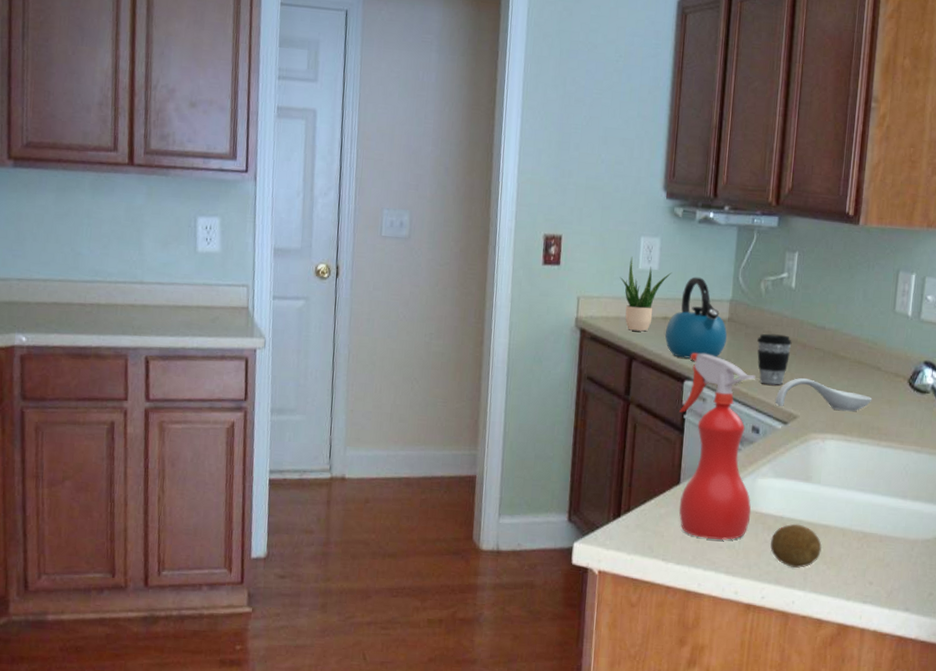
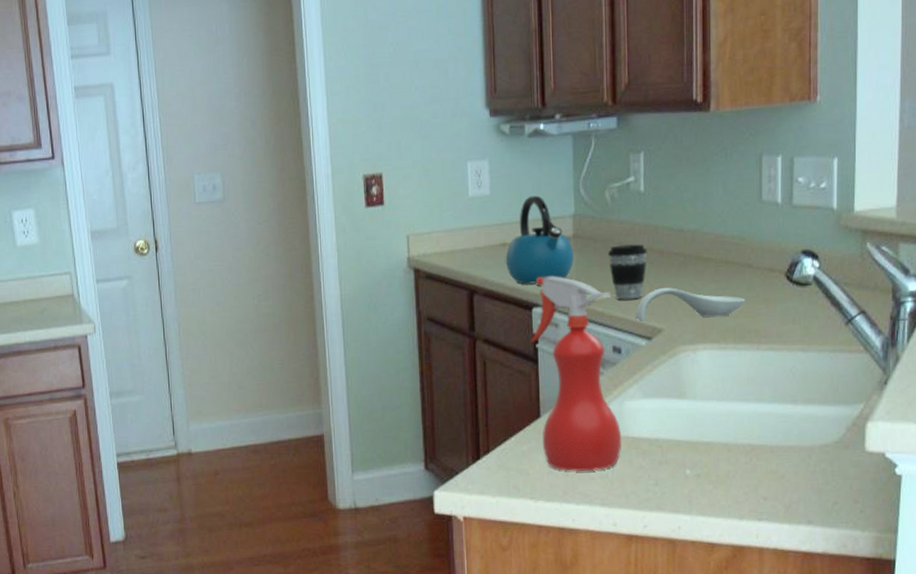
potted plant: present [620,256,672,332] -> none [449,184,506,263]
fruit: present [770,523,822,568] -> none [646,444,705,491]

